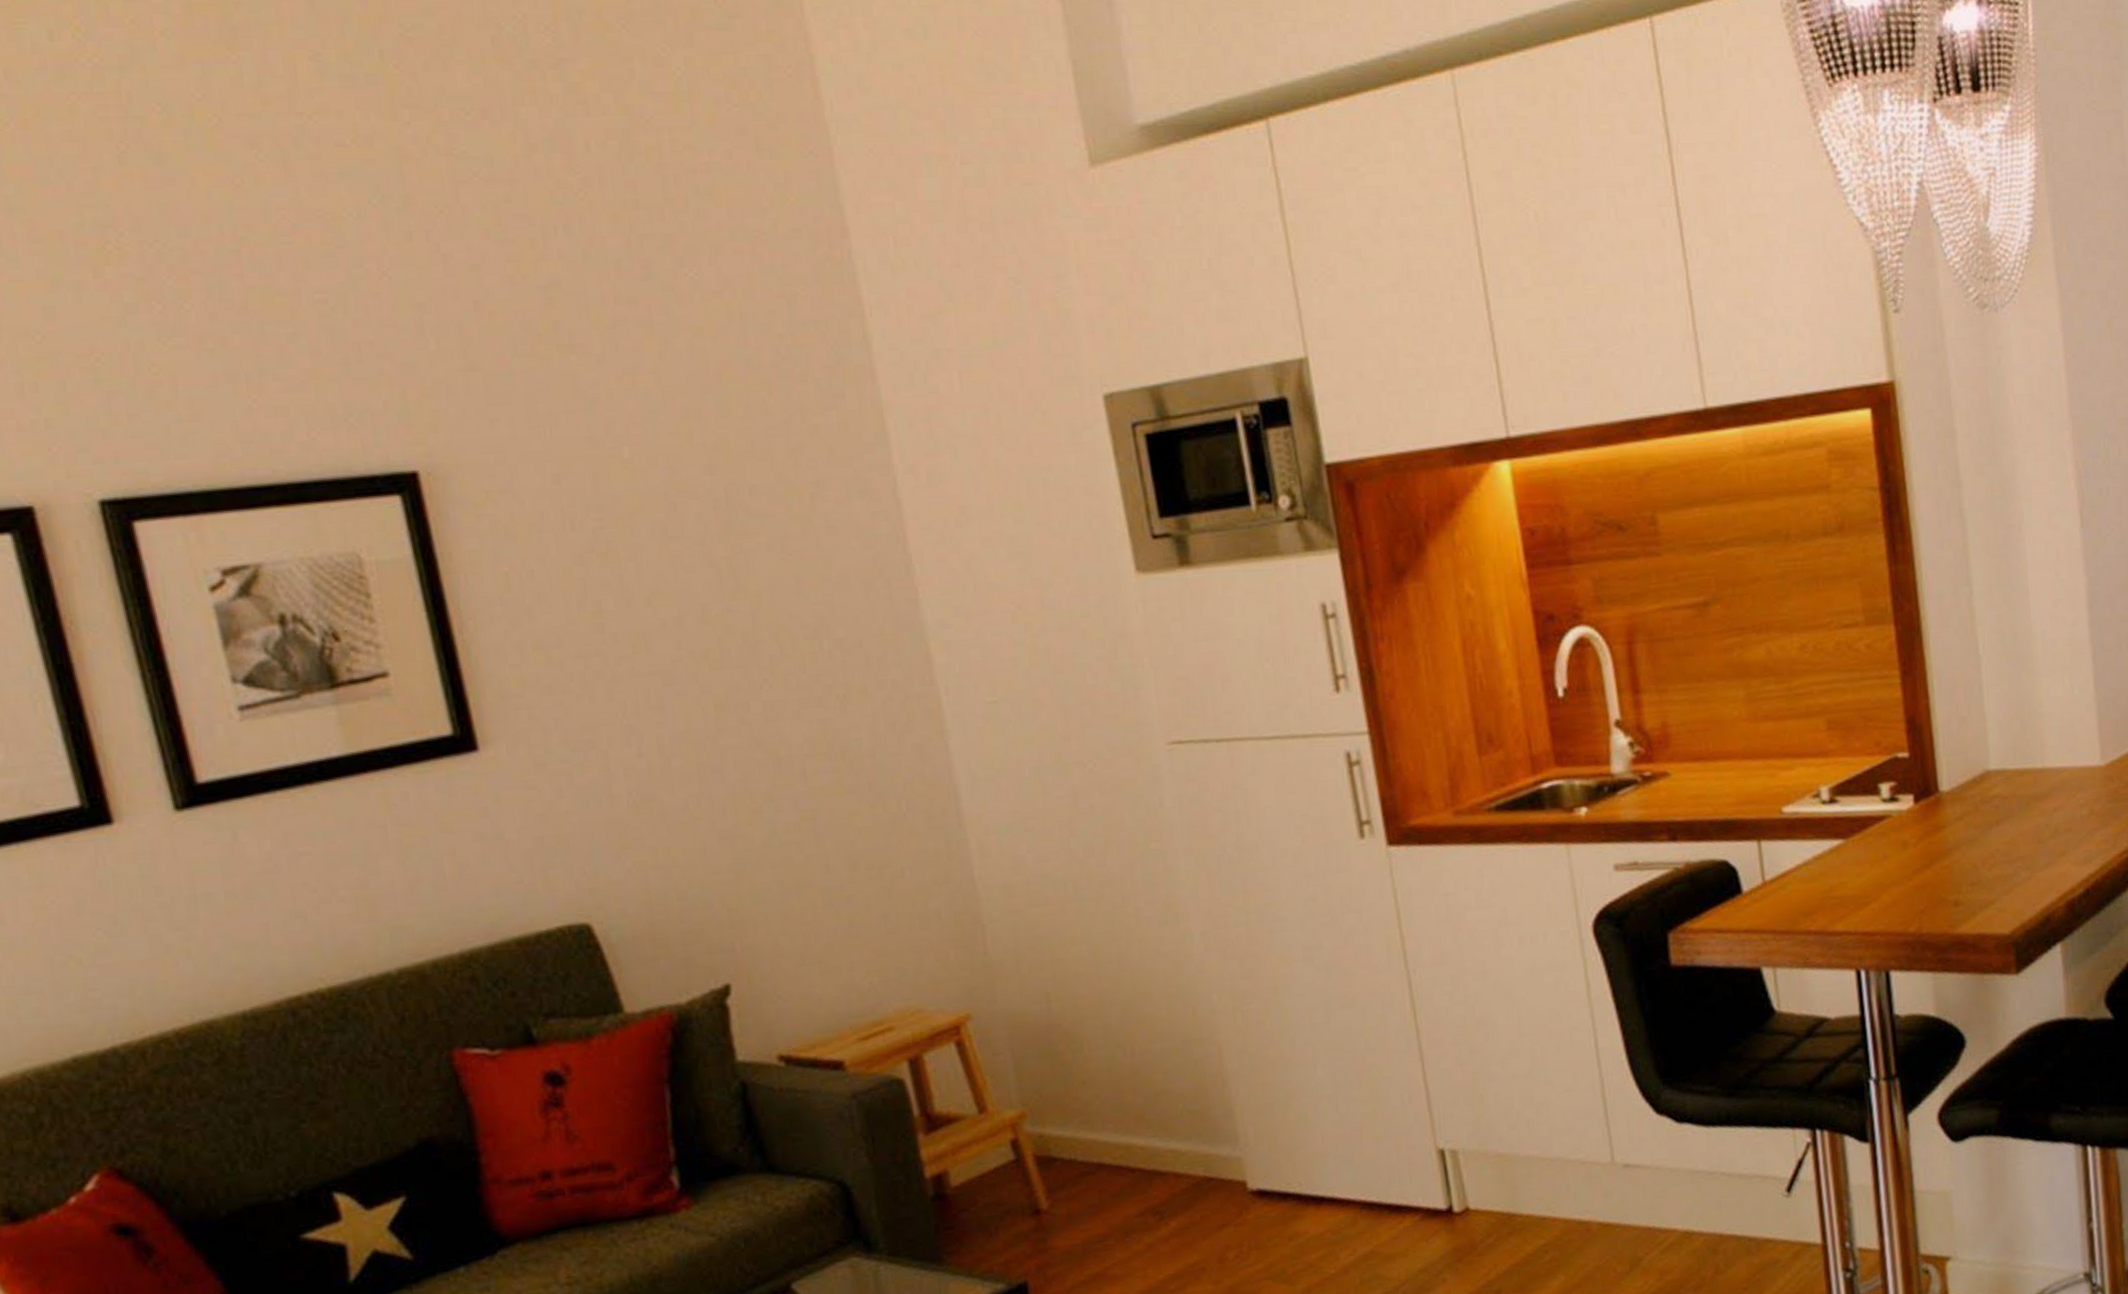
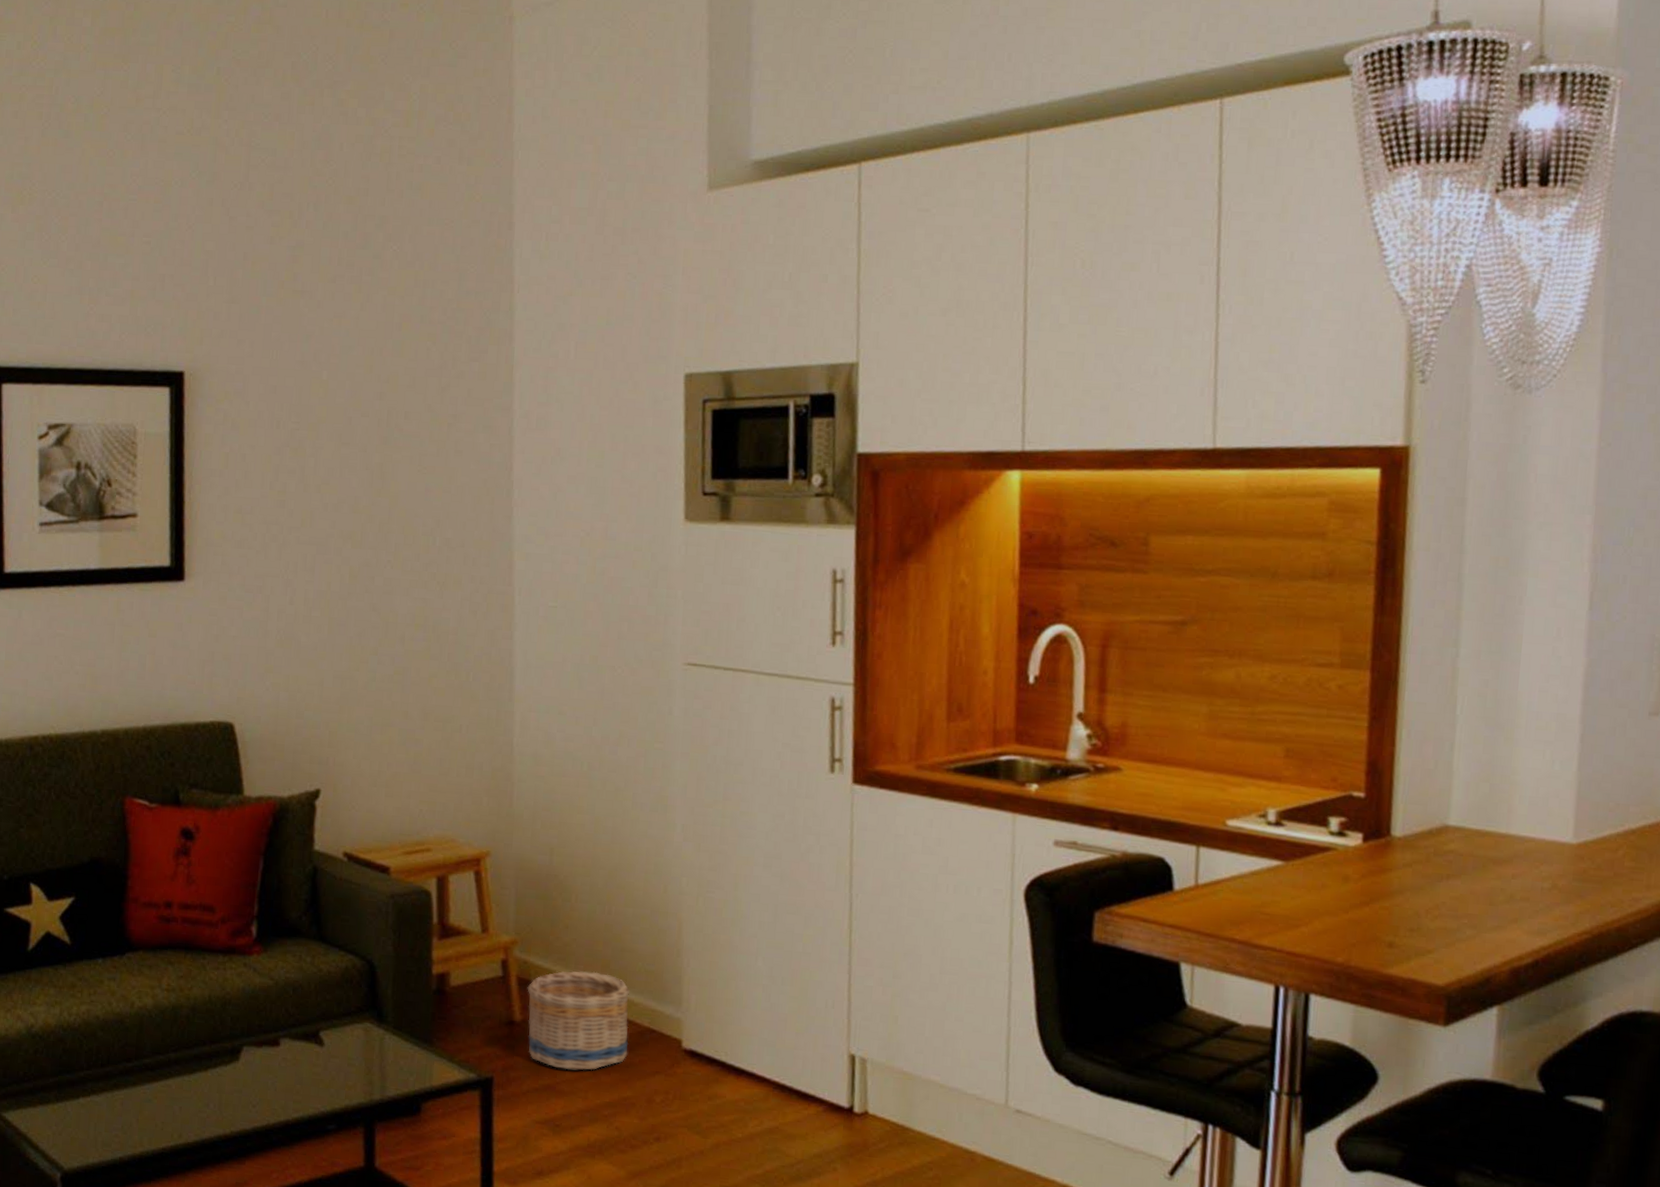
basket: none [1048,1126,1186,1251] -> present [527,971,630,1071]

